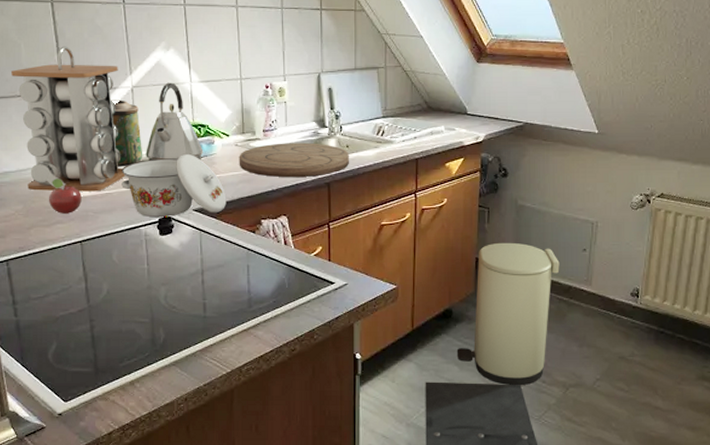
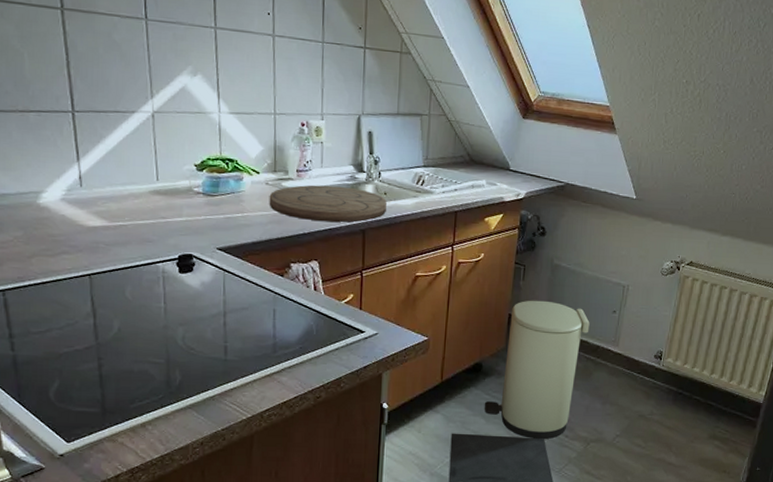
spice rack: present [11,46,125,192] -> none [12,60,142,222]
fruit: present [47,171,82,214] -> none [52,197,92,244]
canister: present [111,100,143,167] -> none [128,124,163,198]
cooking pot: present [121,153,227,218] -> none [138,188,254,255]
kettle: present [146,82,204,161] -> none [166,110,231,197]

